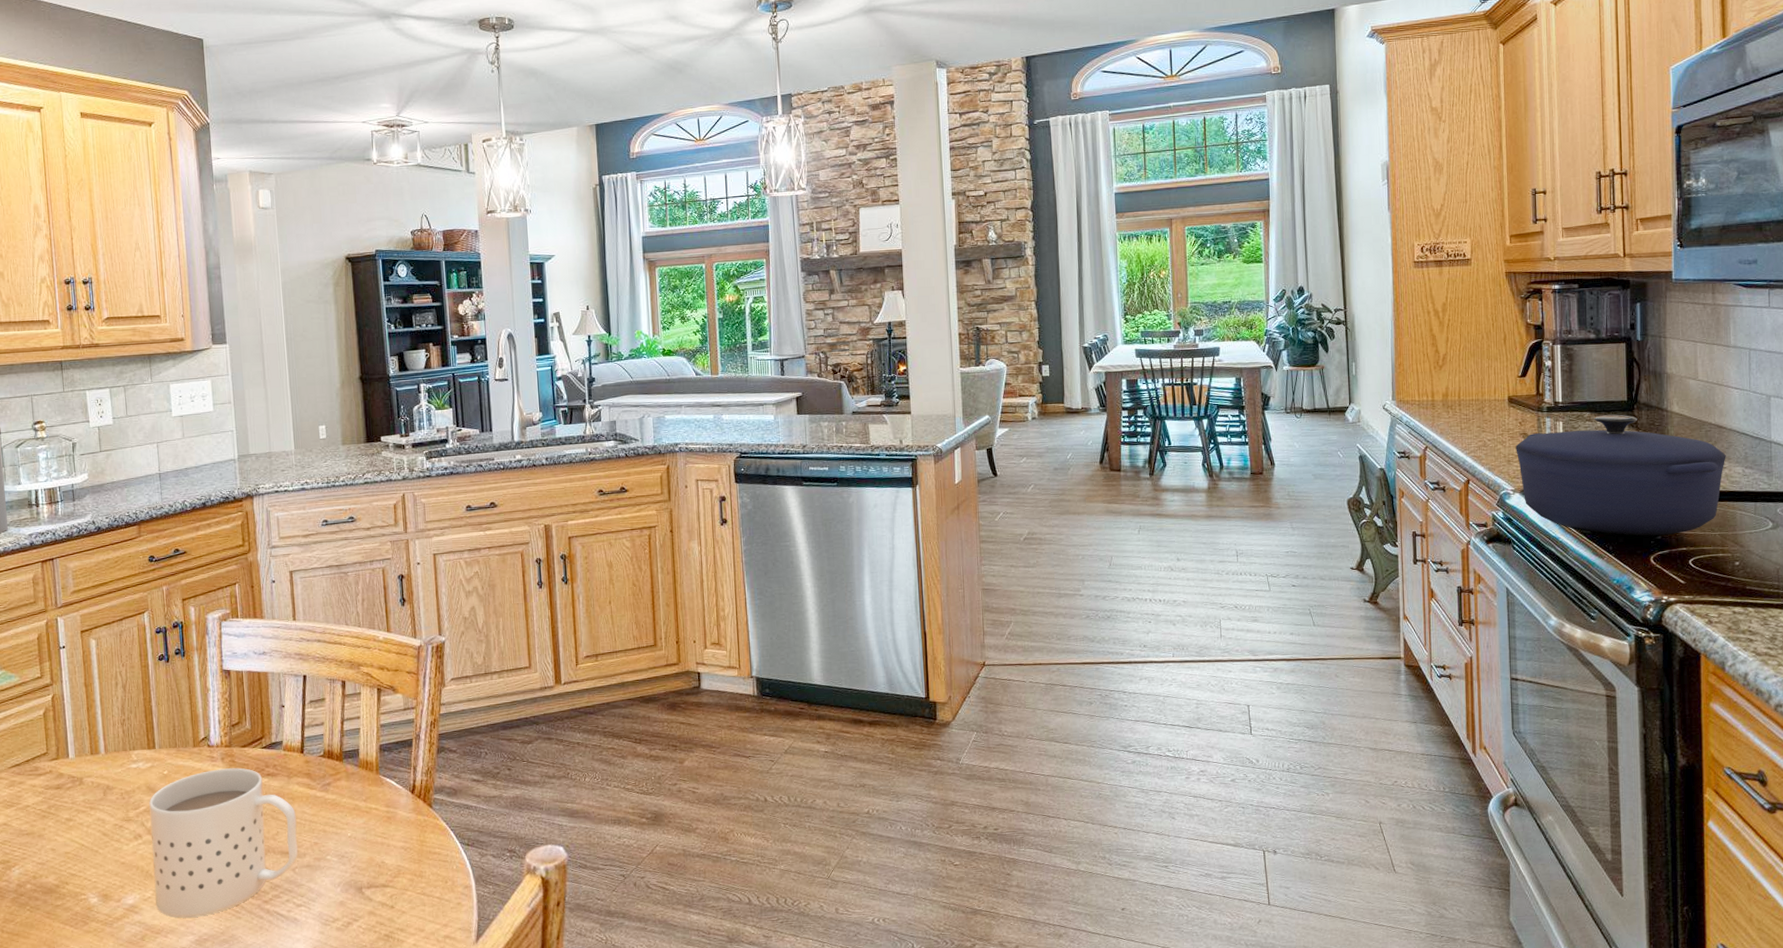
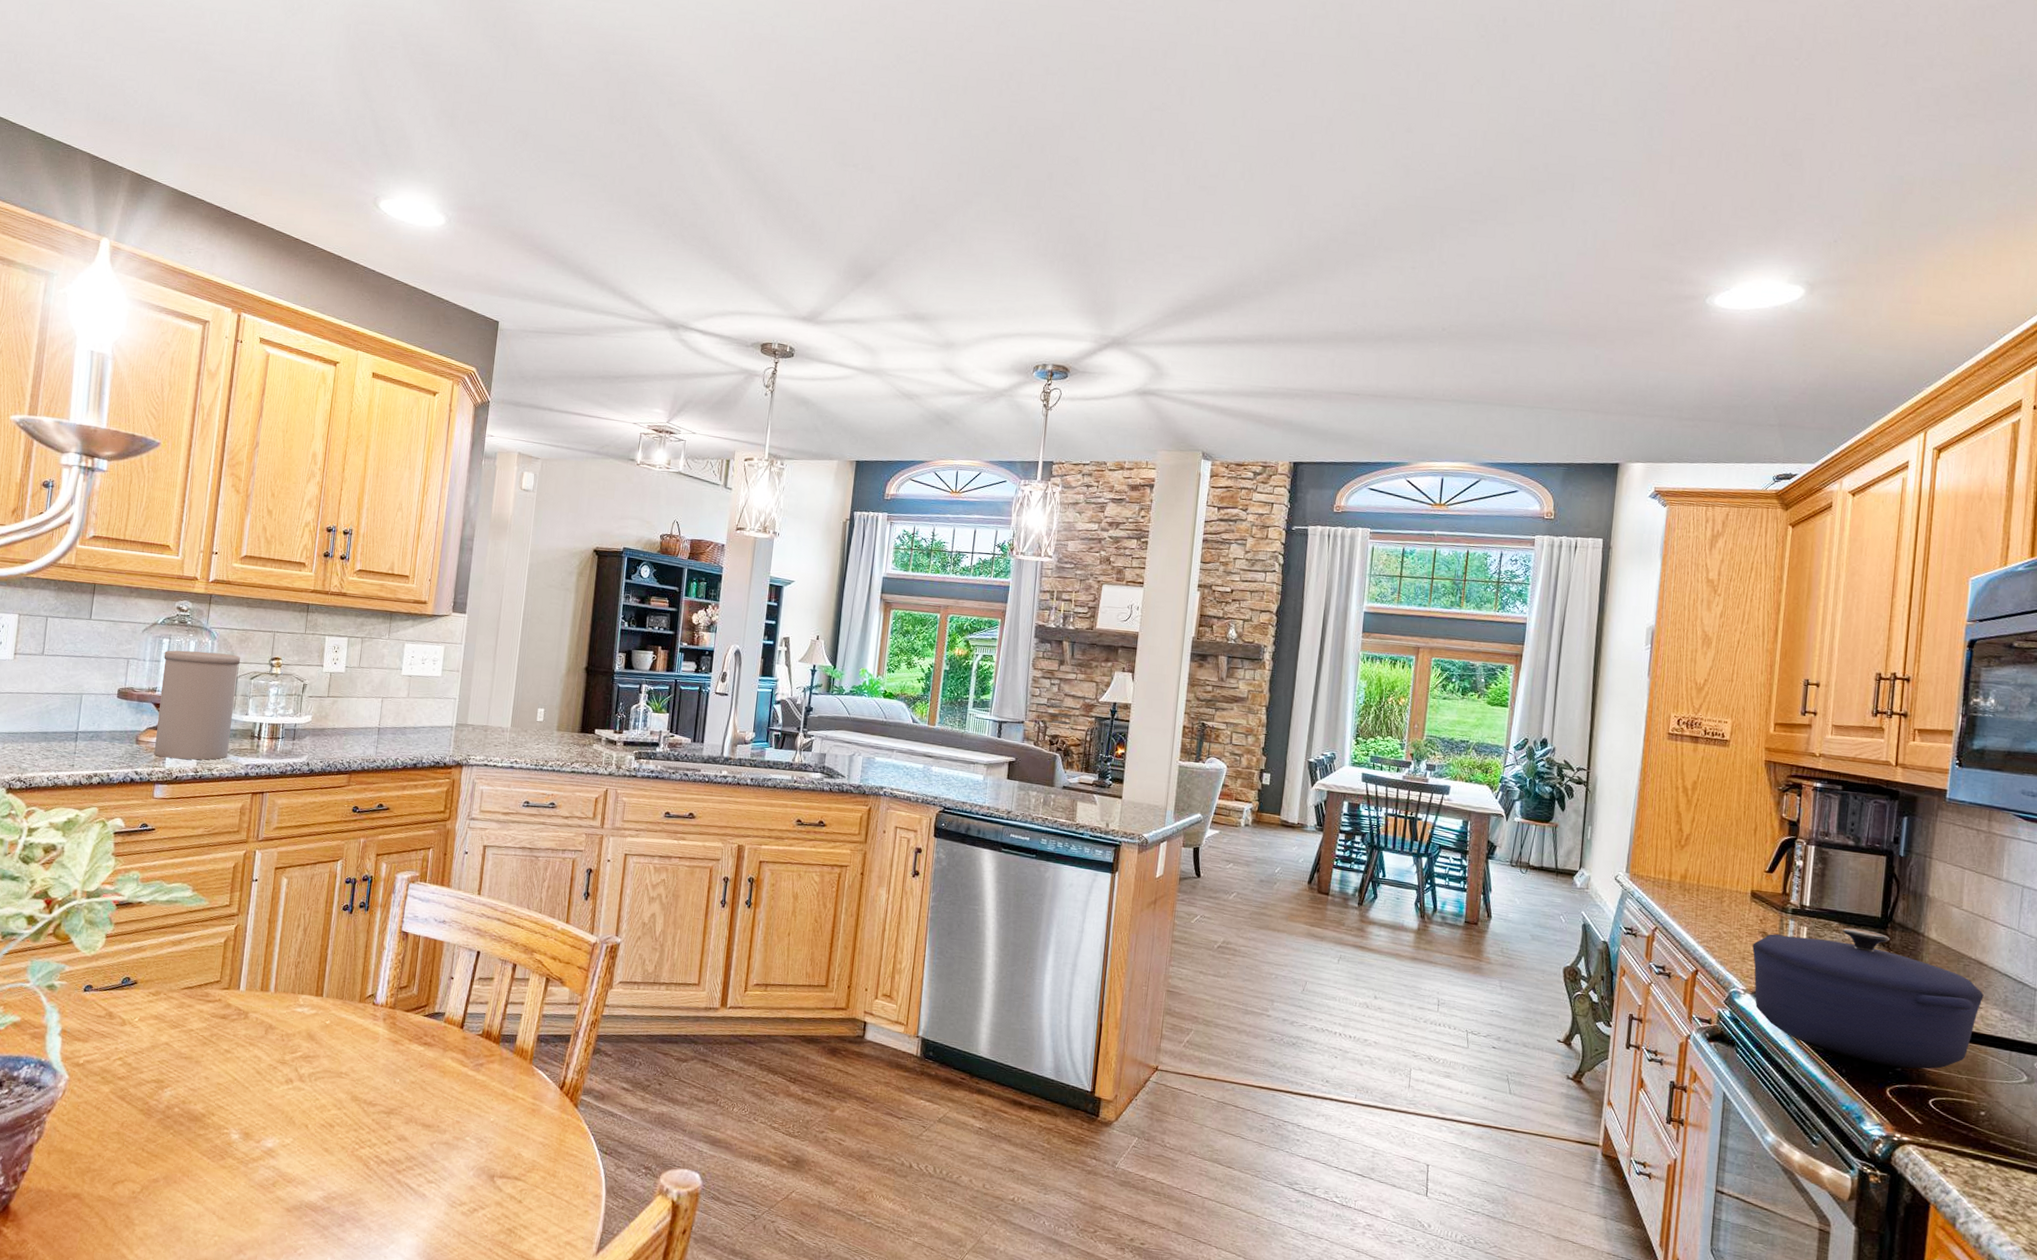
mug: present [148,768,299,918] -> none [293,1028,445,1174]

